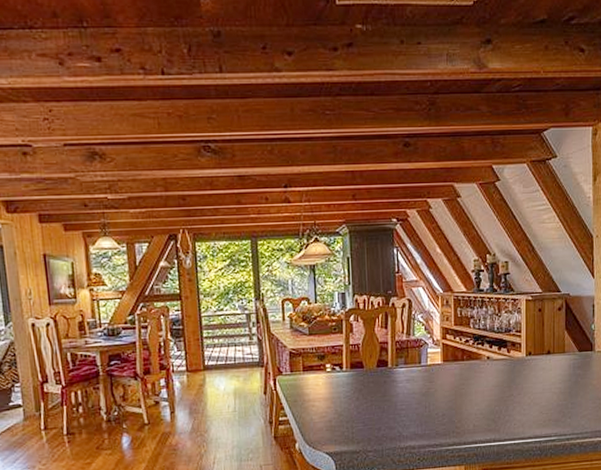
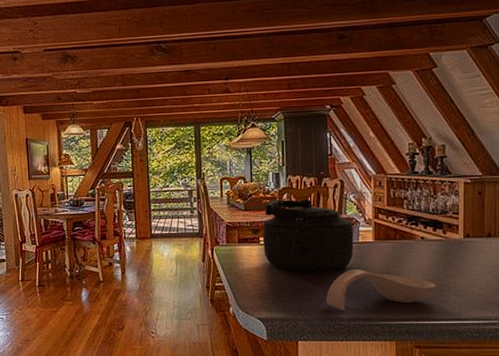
kettle: none [329,320,423,400] -> present [263,199,354,273]
spoon rest: none [395,393,502,438] -> present [325,269,436,310]

